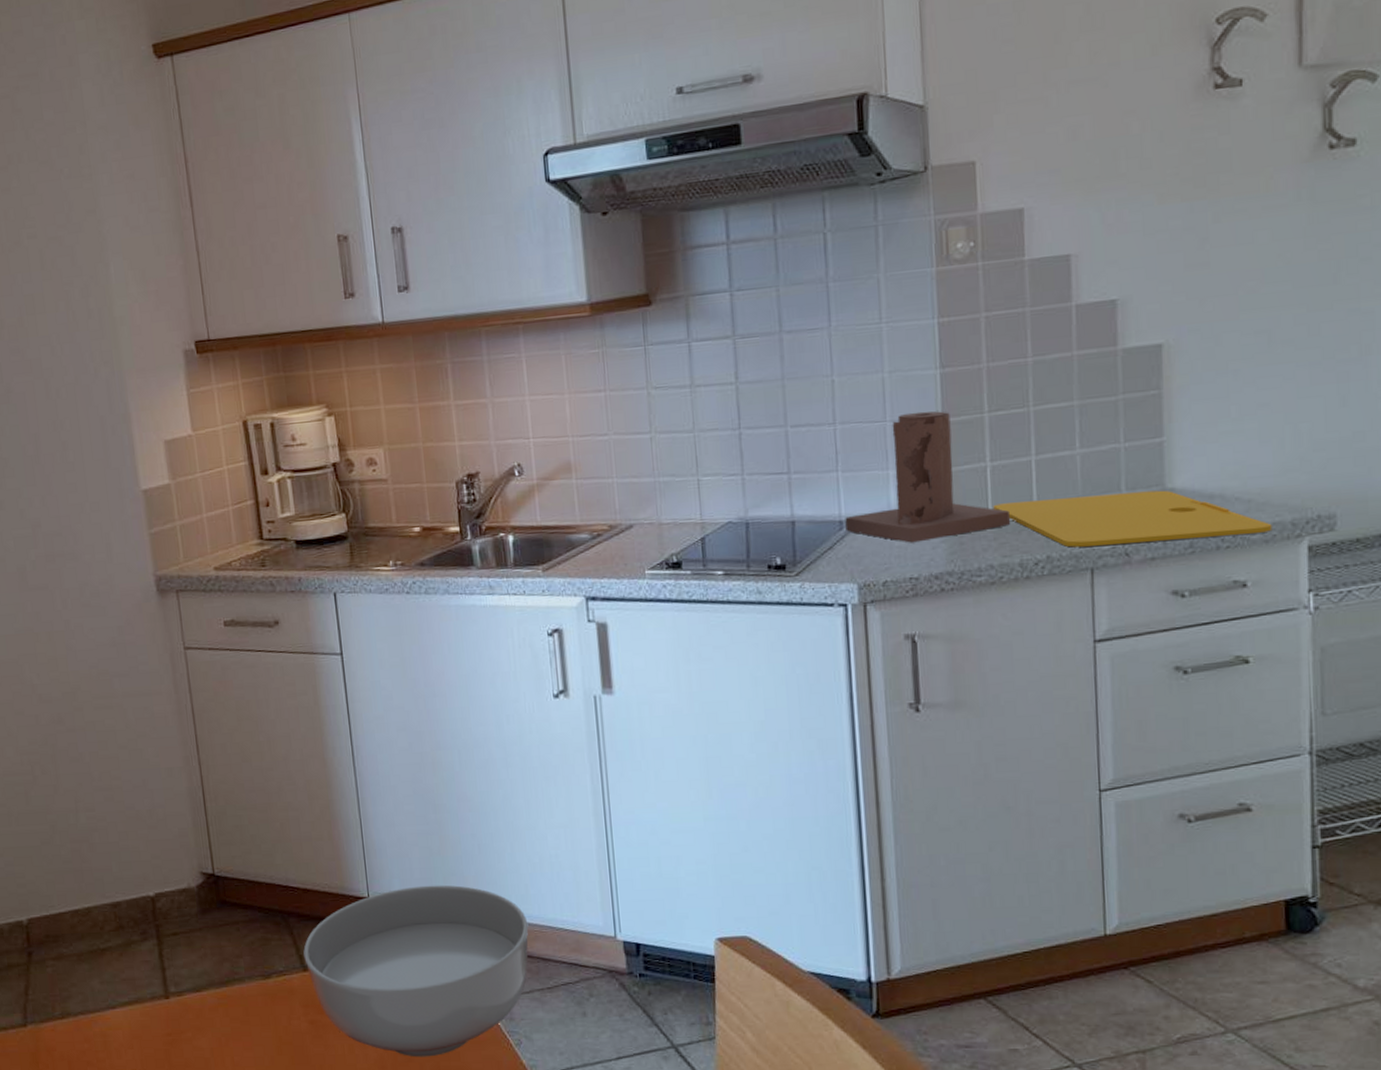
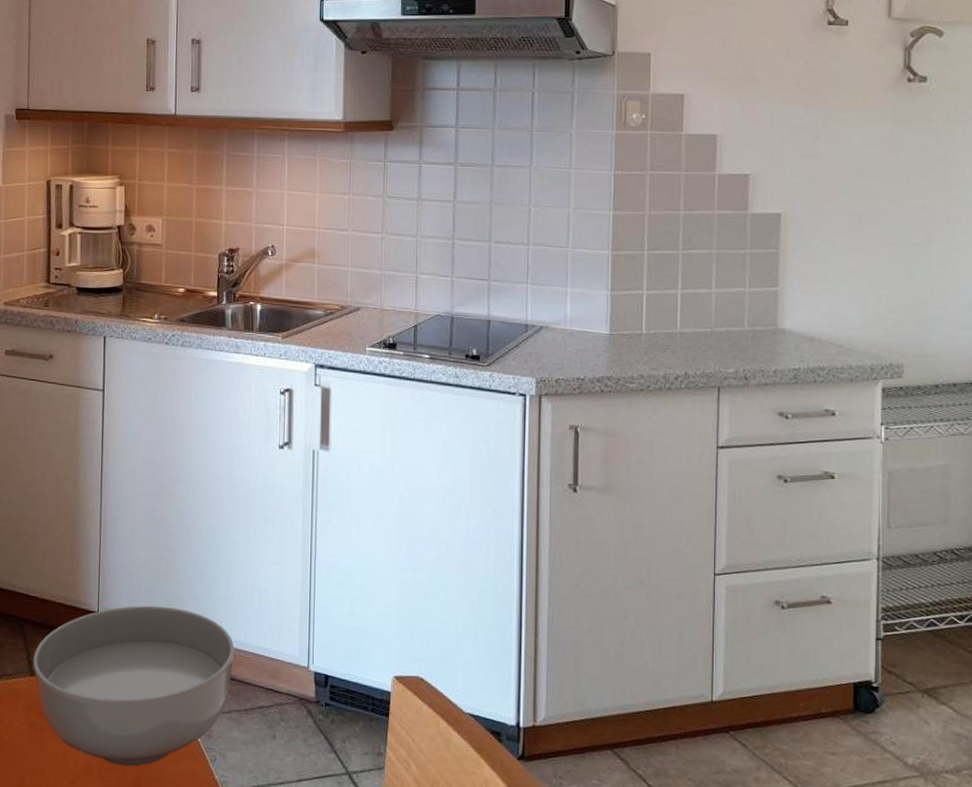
paper towel roll: present [845,411,1011,543] -> none [530,243,659,350]
cutting board: present [993,490,1272,548] -> none [646,325,856,374]

